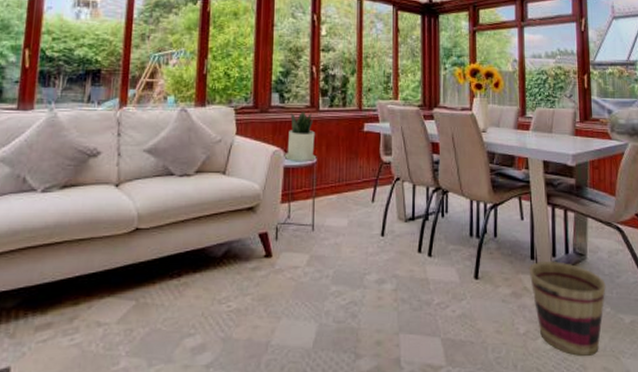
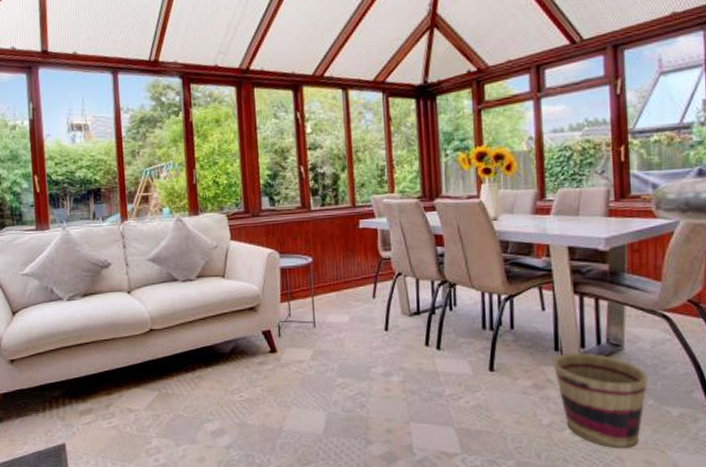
planter: present [284,111,317,162] -> none [279,213,313,263]

